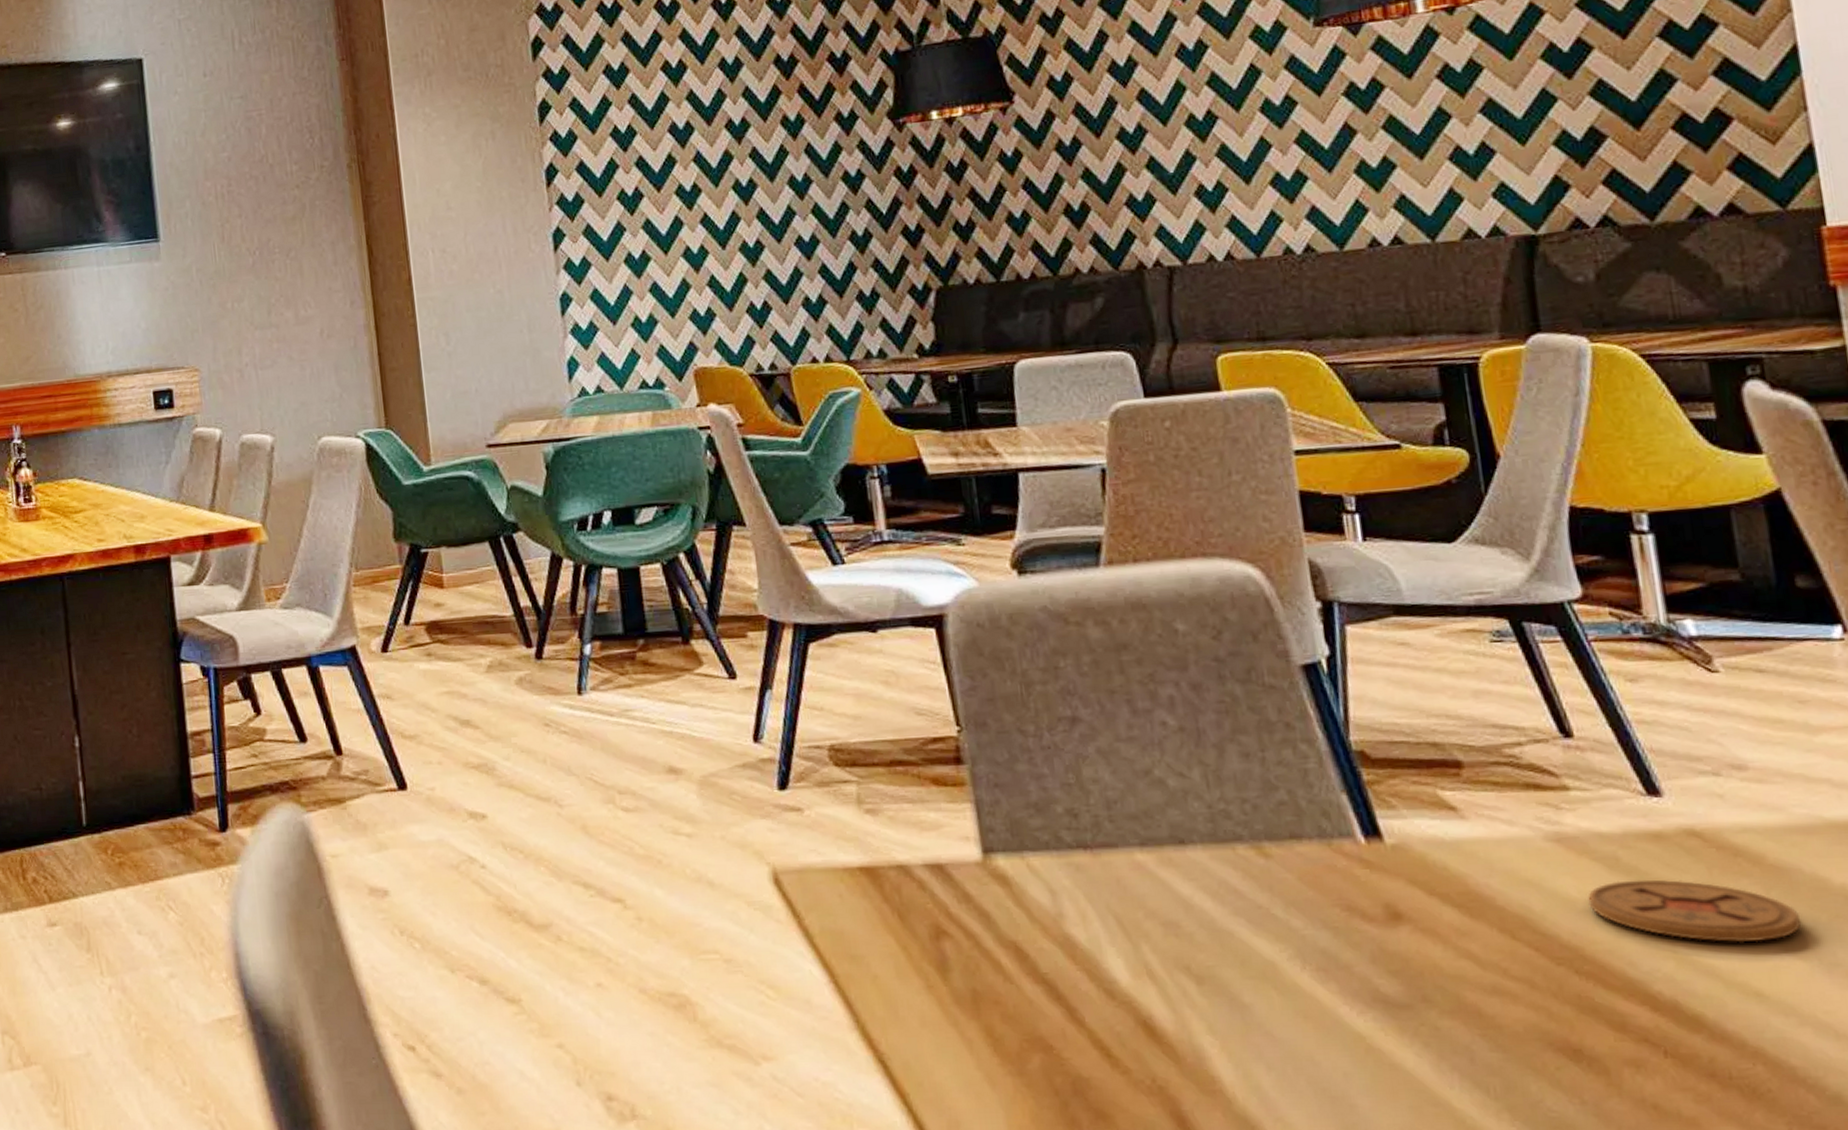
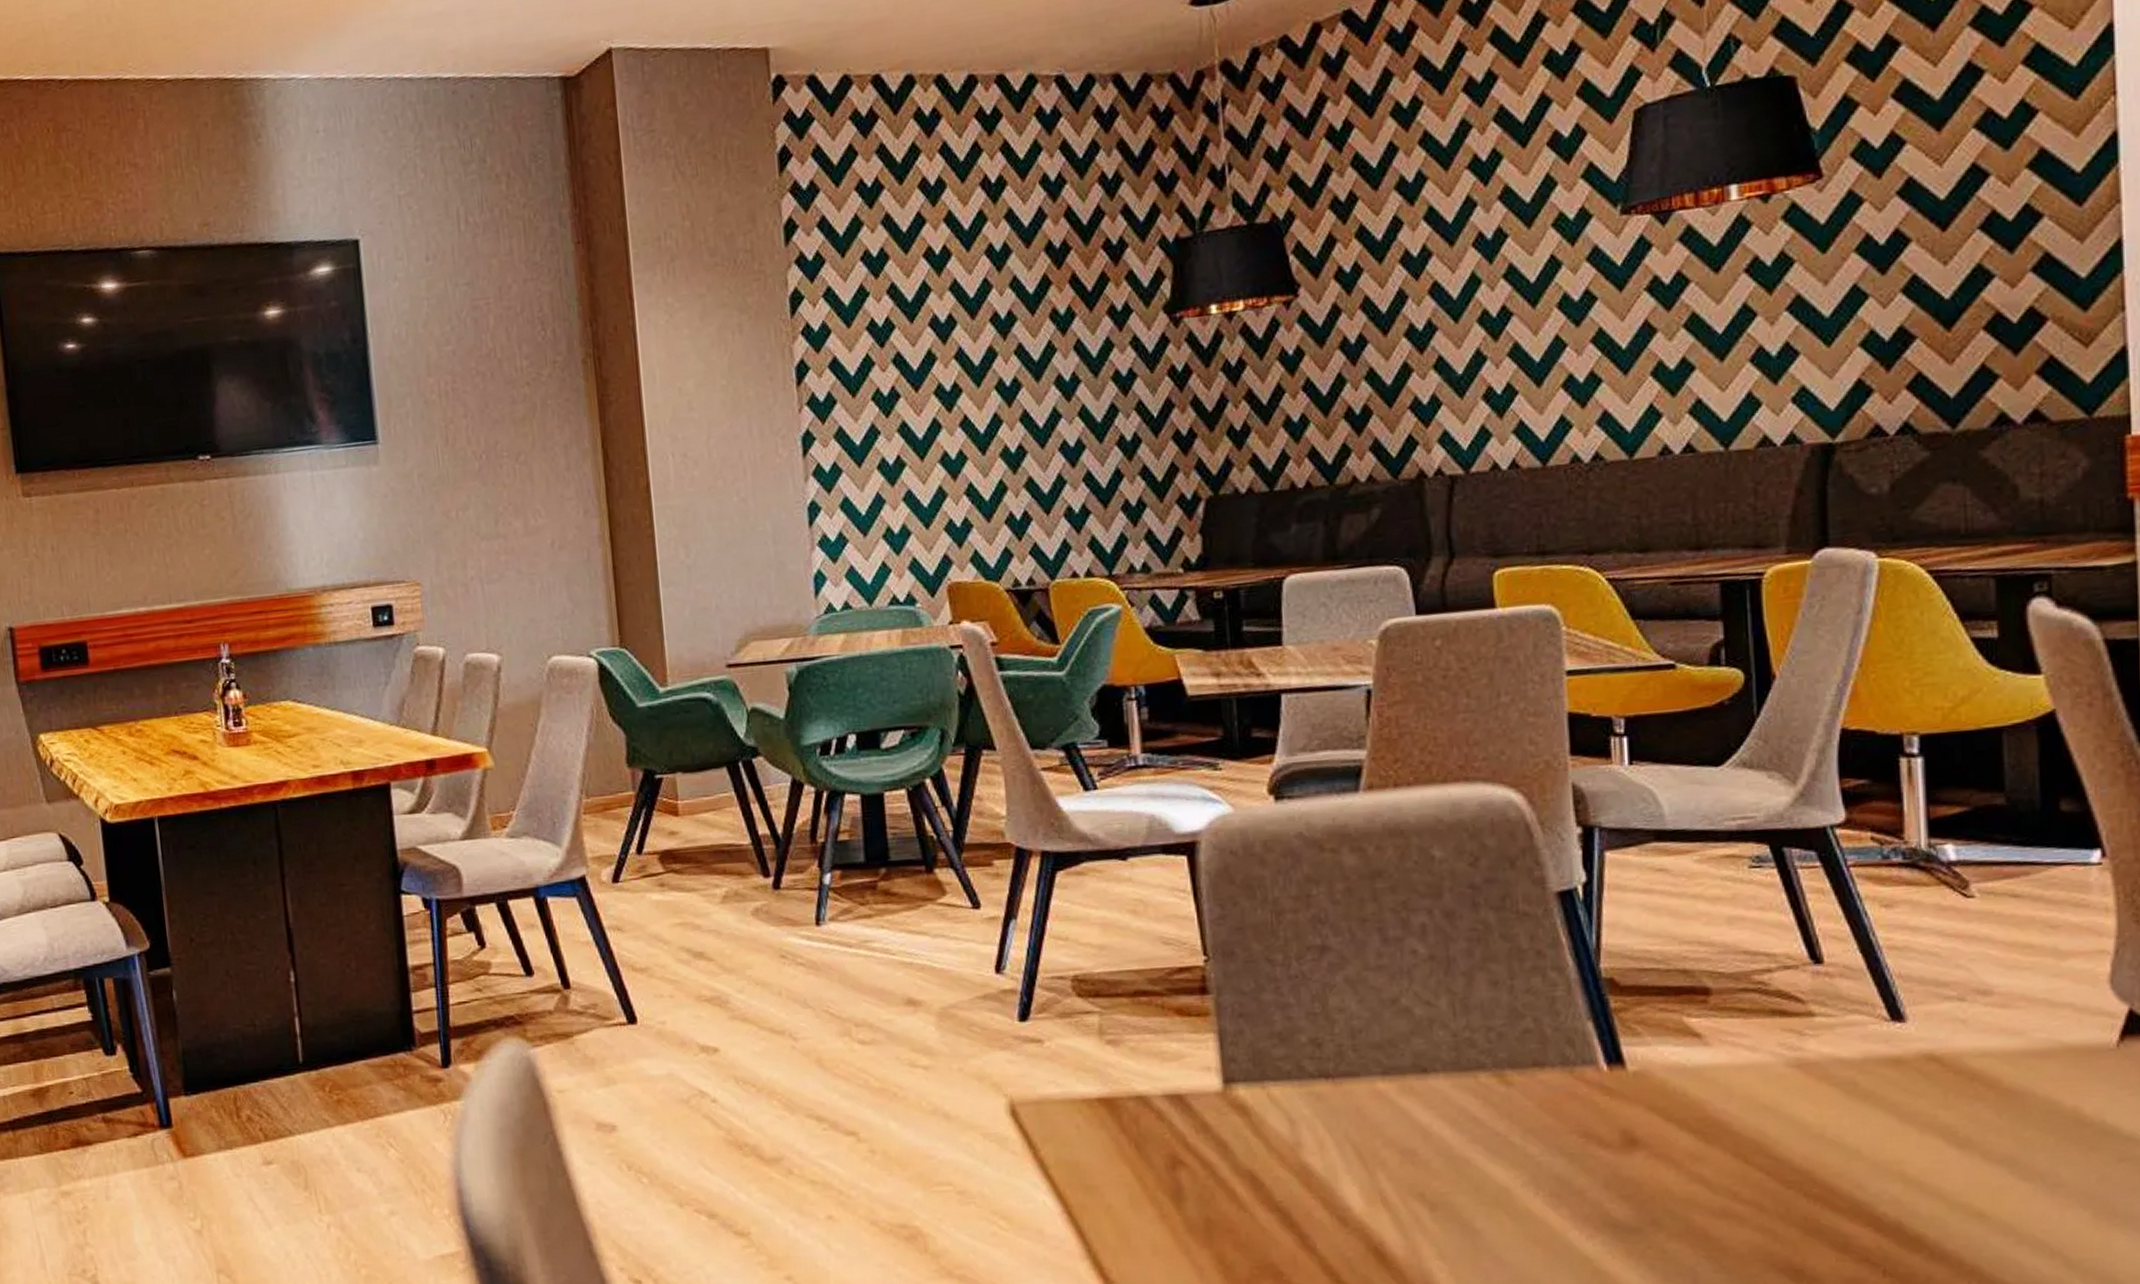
coaster: present [1587,879,1802,943] -> none [1823,1104,2030,1165]

